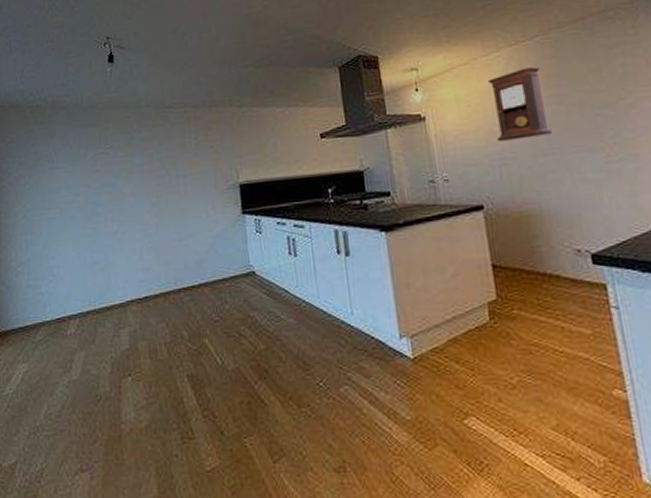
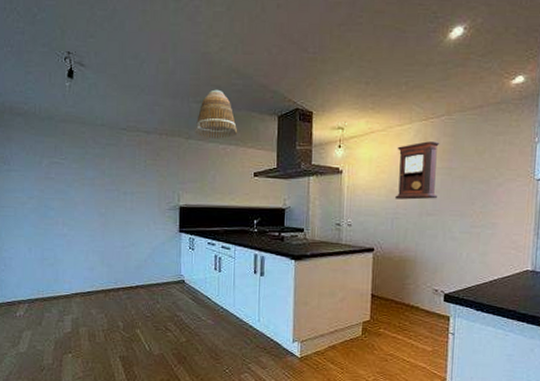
lamp shade: none [247,49,296,103] -> present [195,89,238,139]

